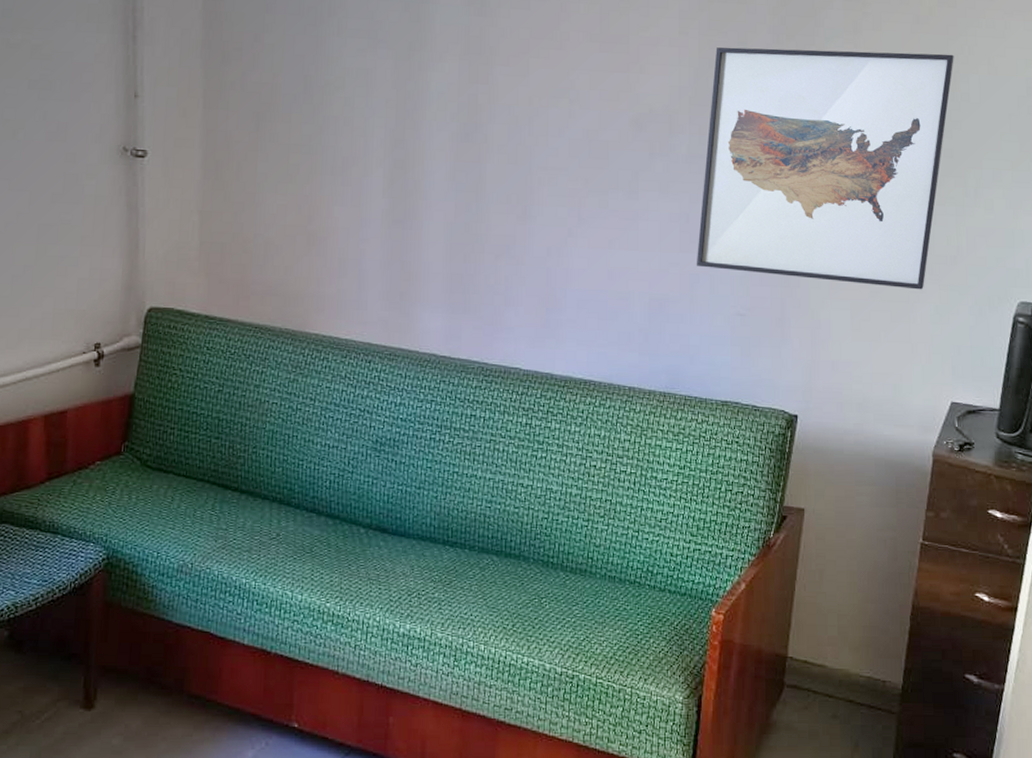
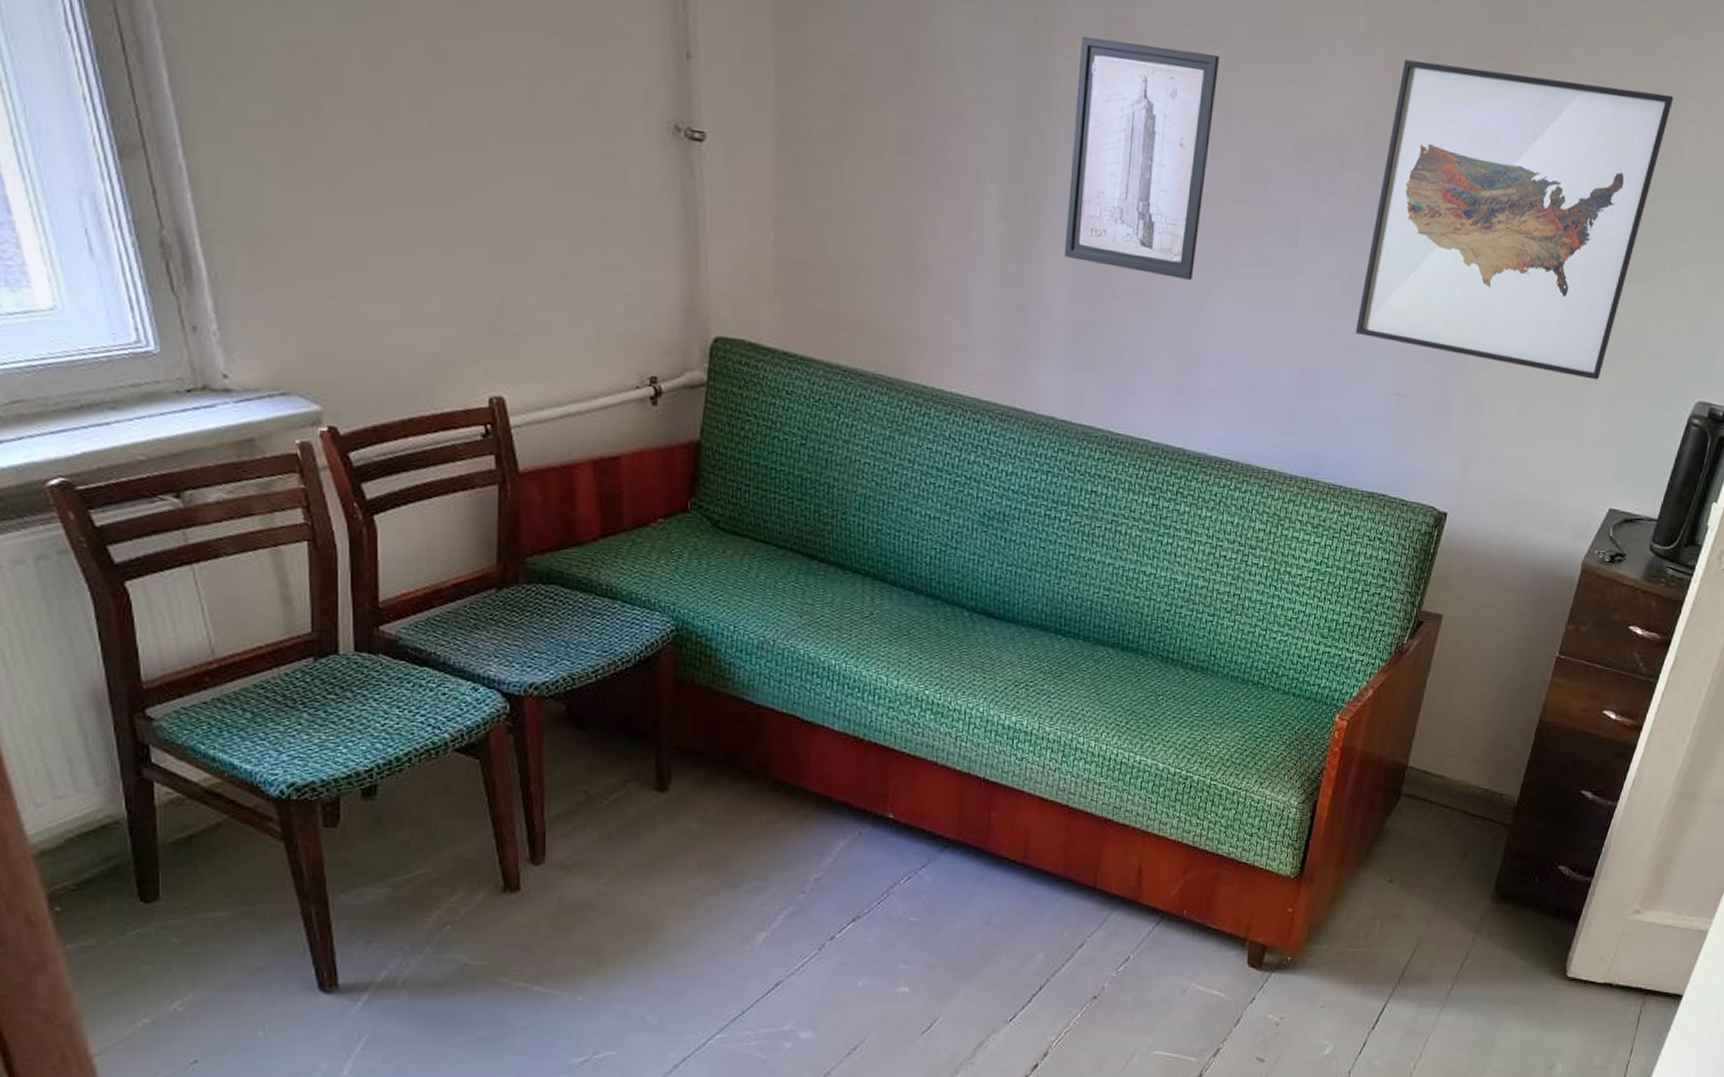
wall art: none [440,53,561,233] -> present [1065,36,1219,280]

